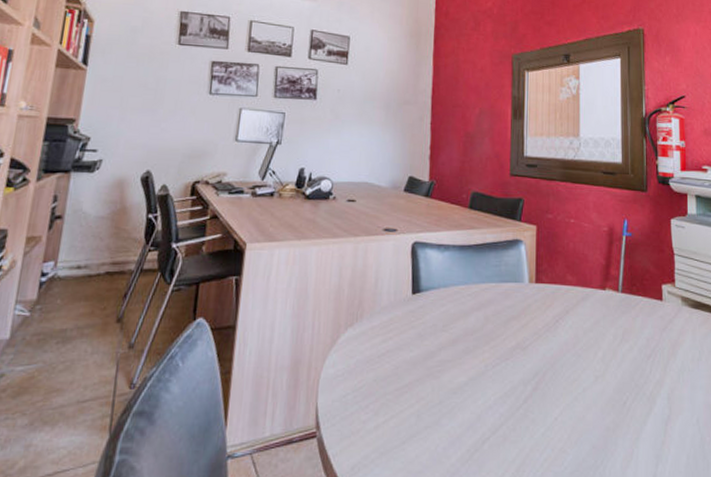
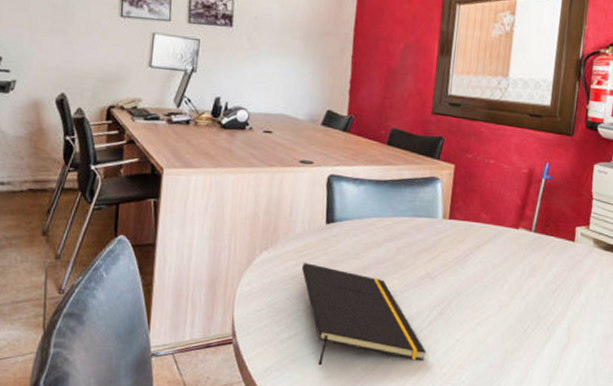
notepad: none [389,339,524,458] -> present [302,263,426,366]

